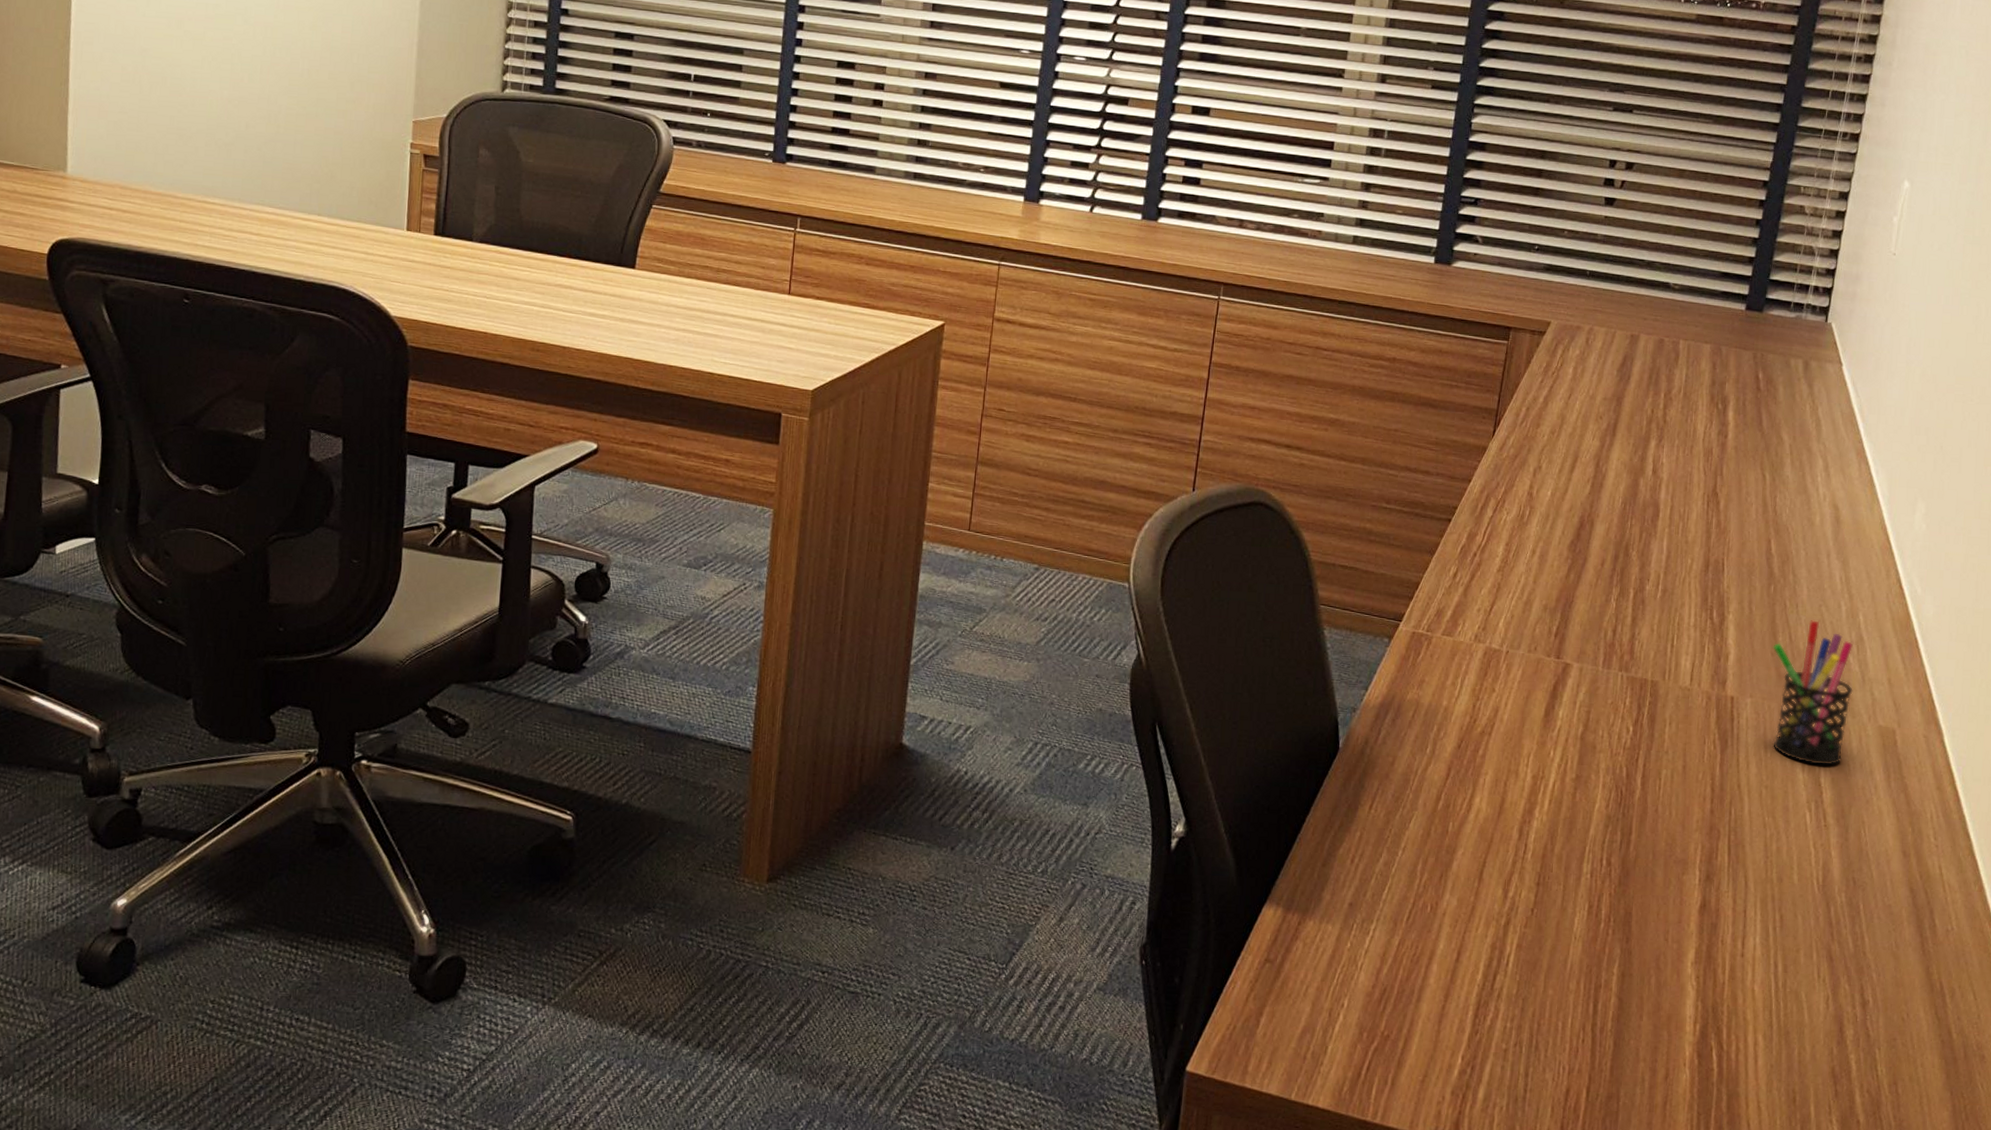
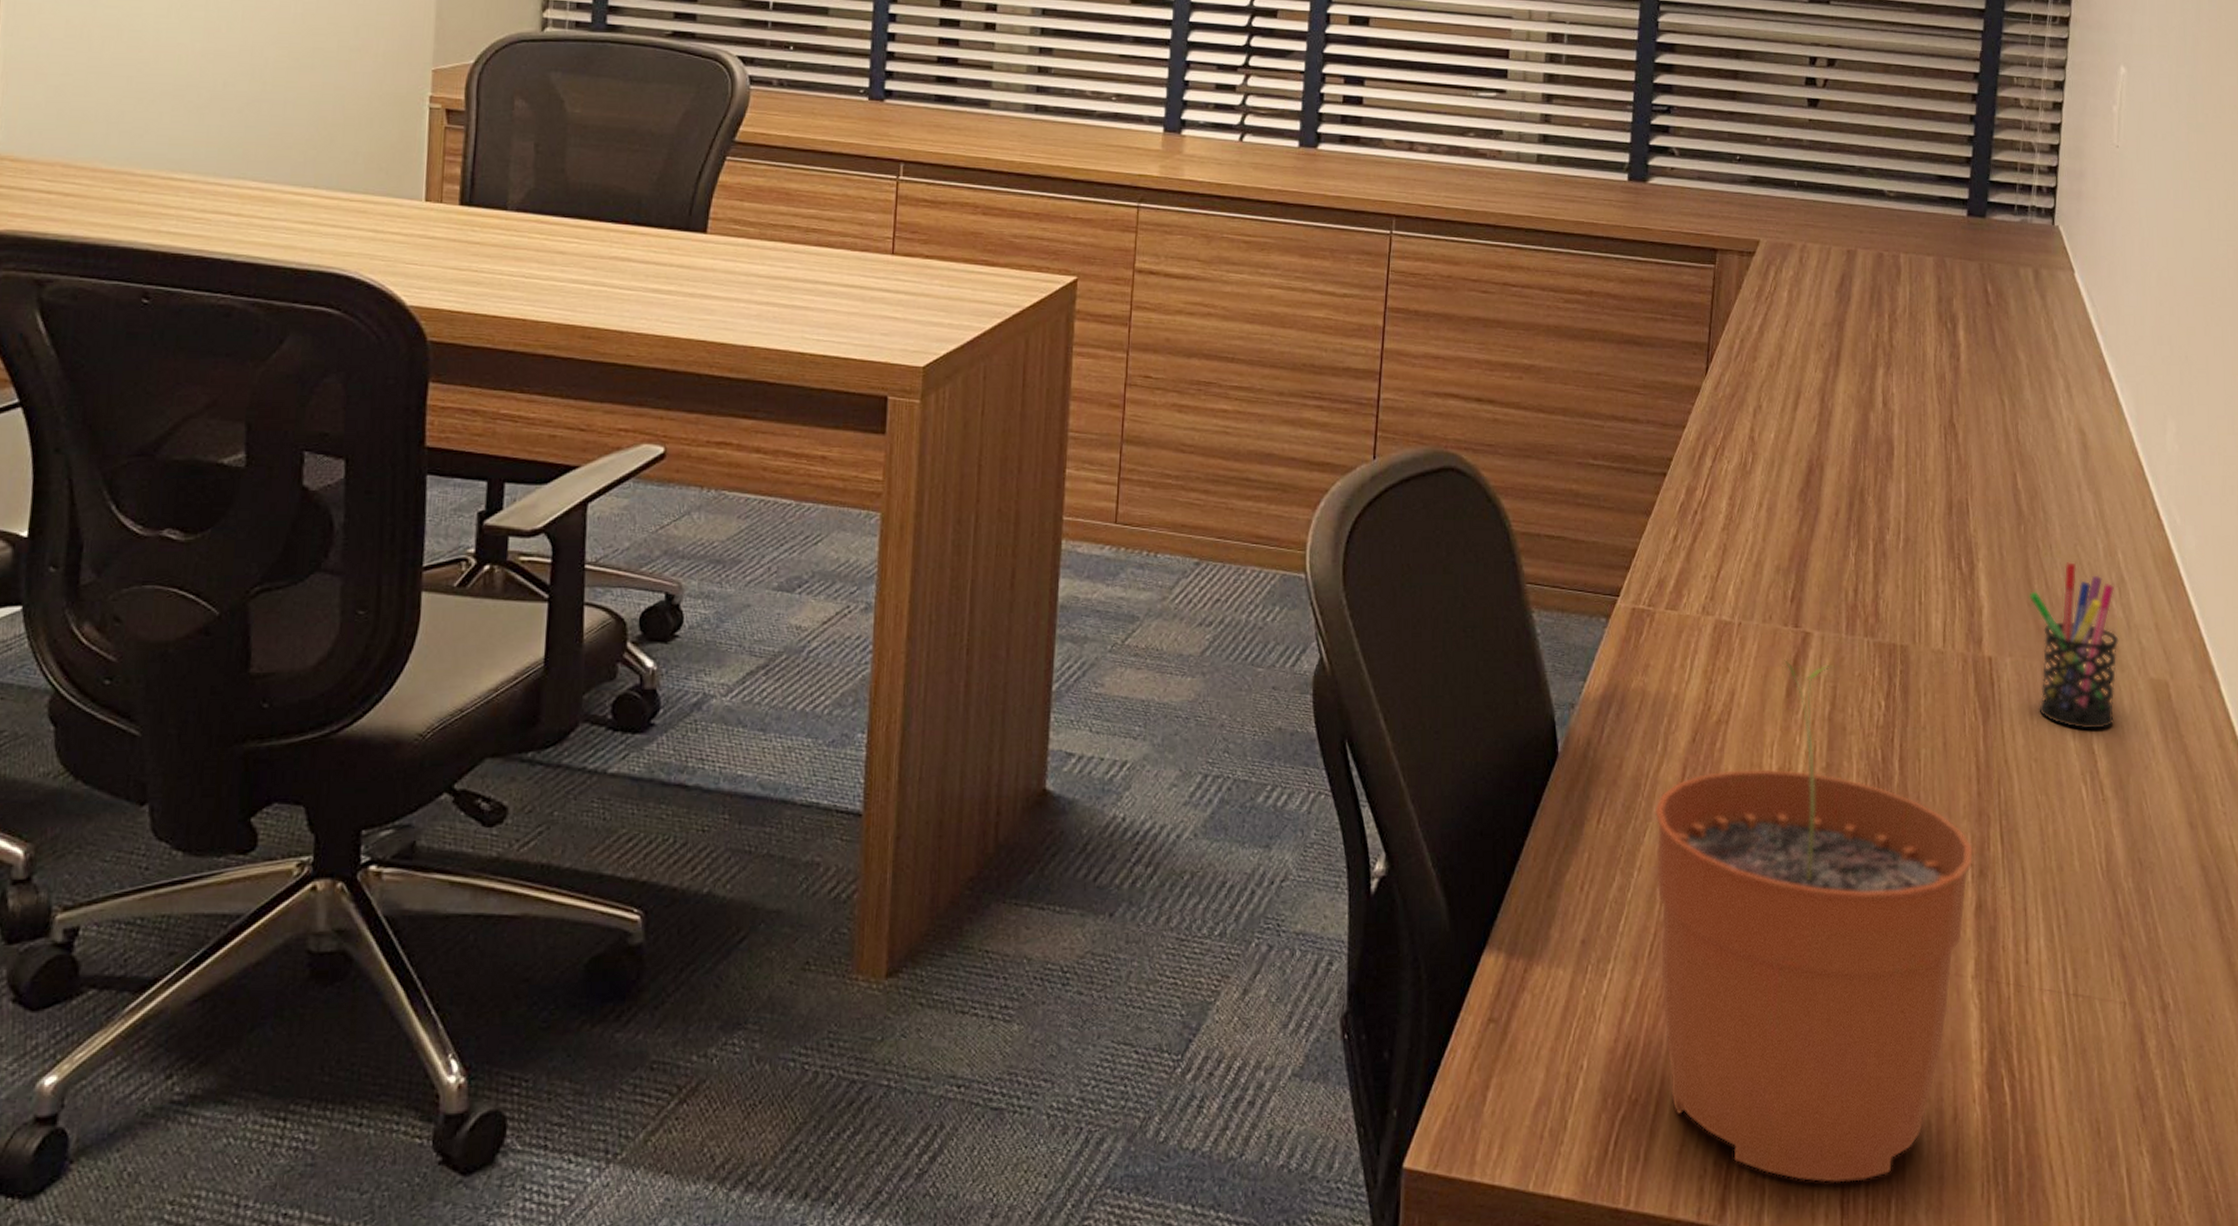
plant pot: none [1416,685,1702,1119] -> present [1654,660,1973,1183]

